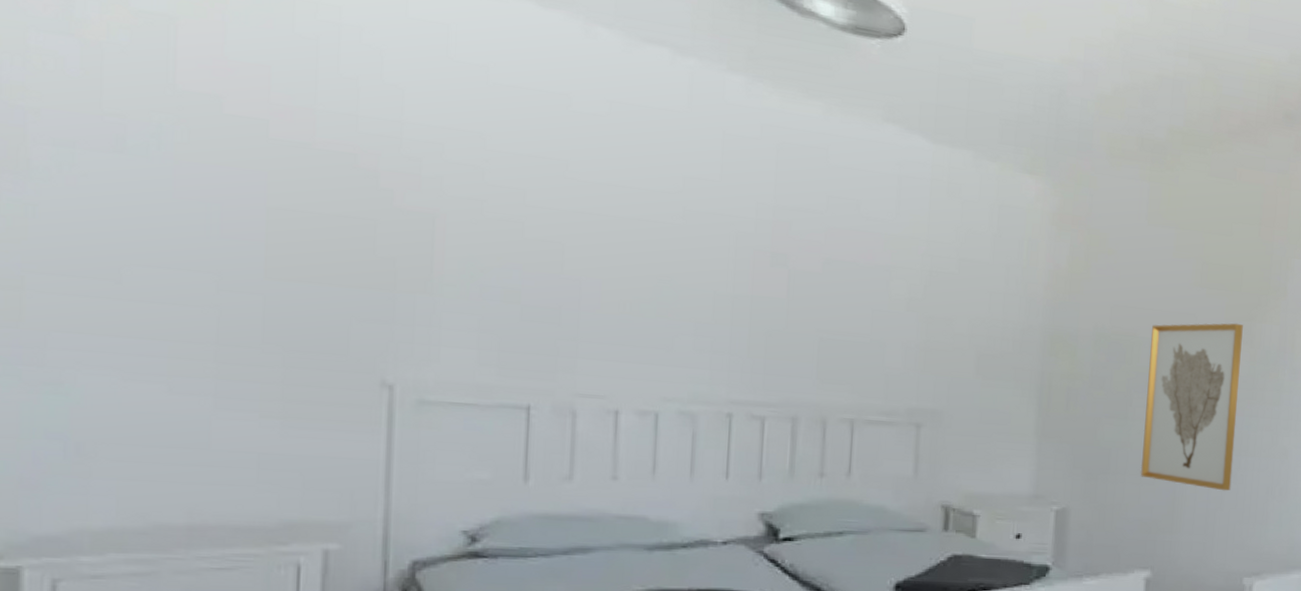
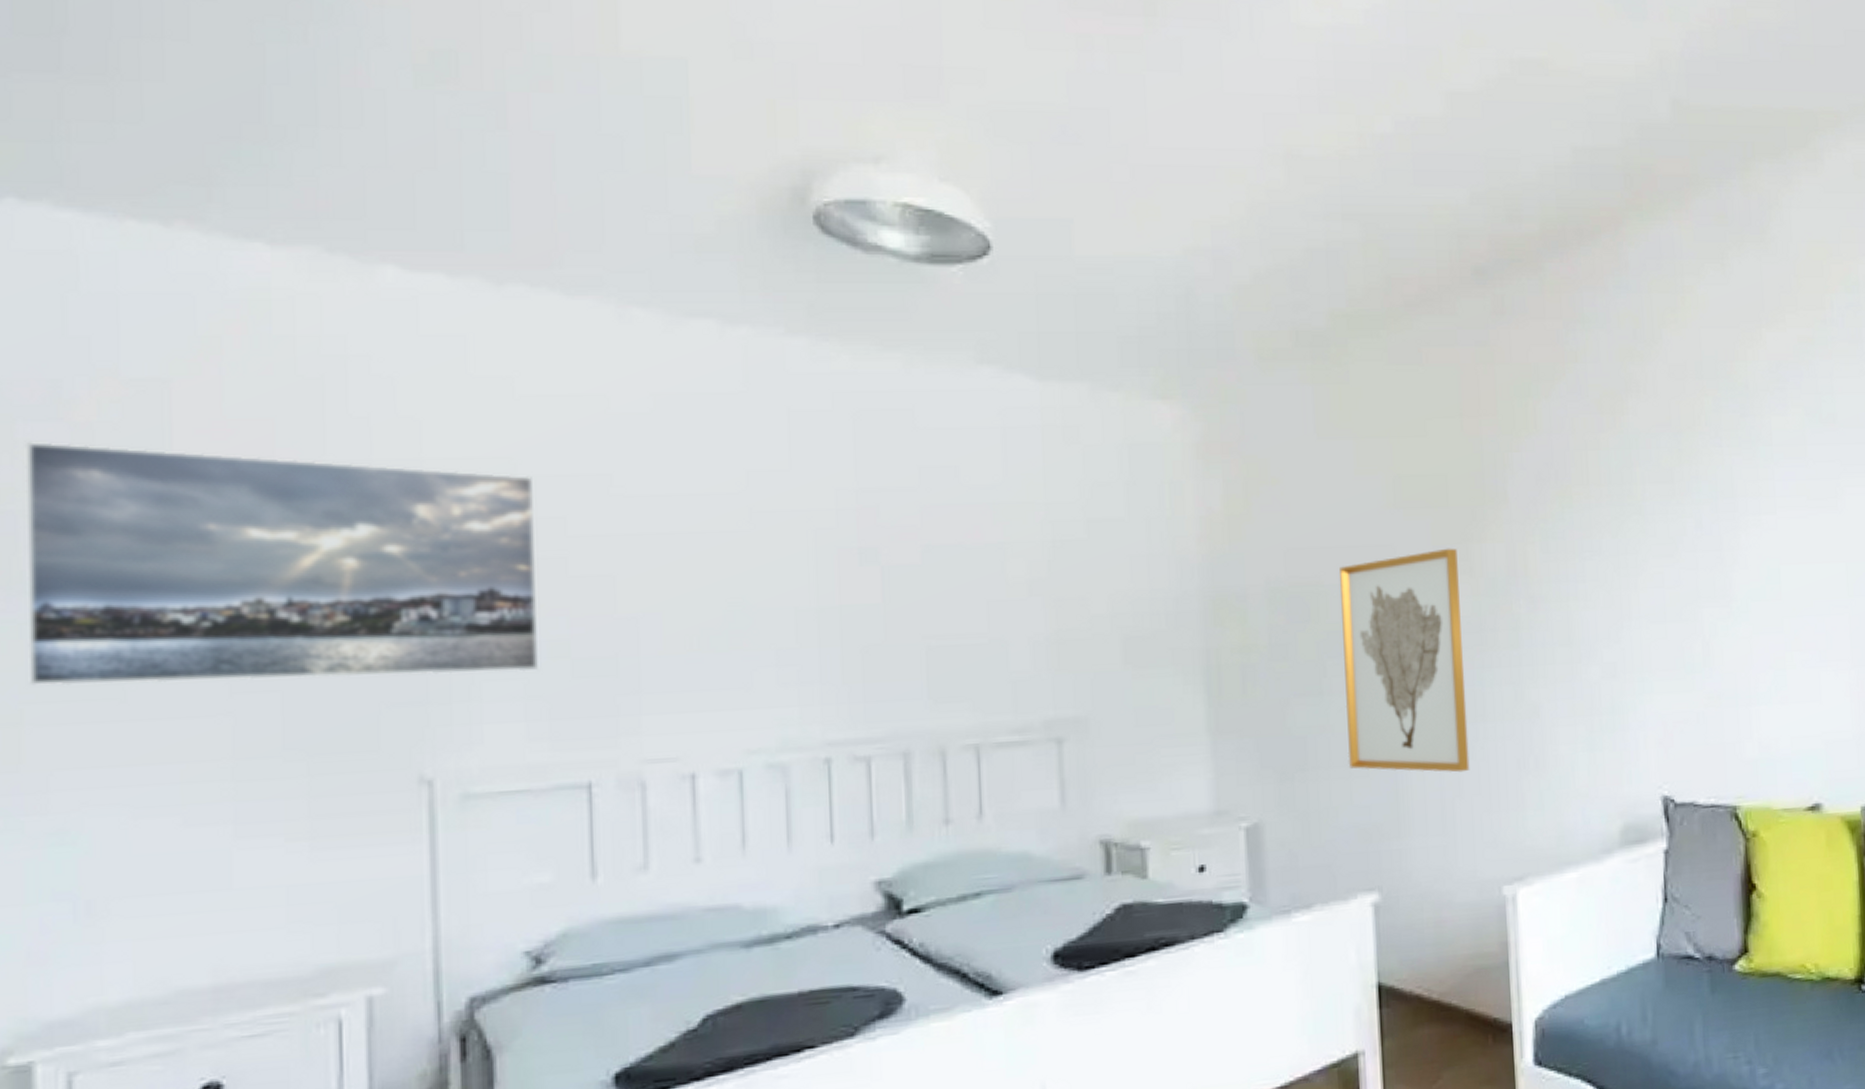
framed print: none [31,48,499,309] -> present [24,440,538,686]

